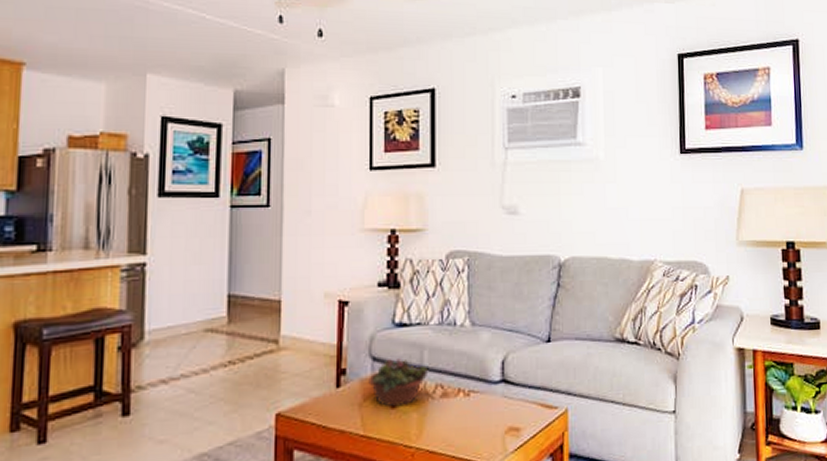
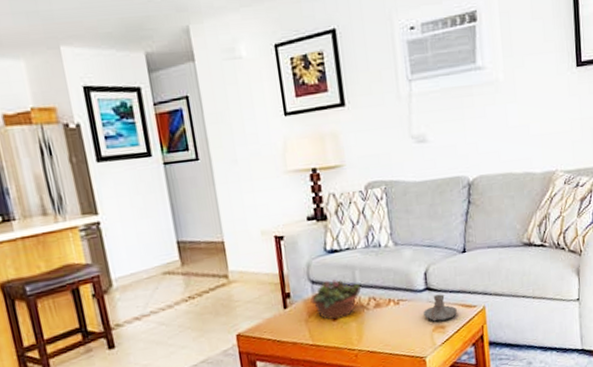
candle holder: none [497,389,535,422] -> present [423,294,457,322]

